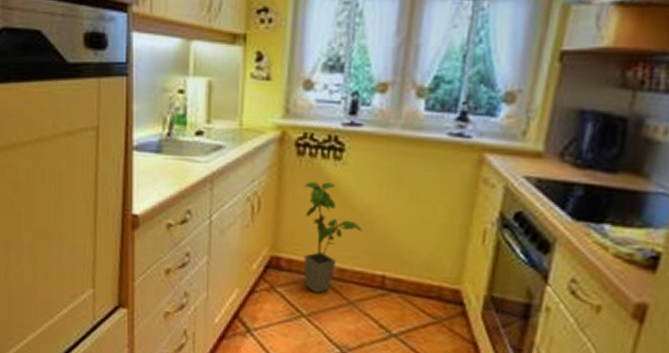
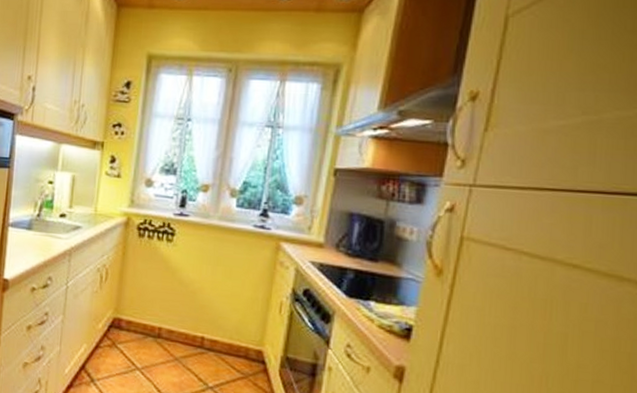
house plant: present [303,182,363,293] -> none [139,258,187,350]

